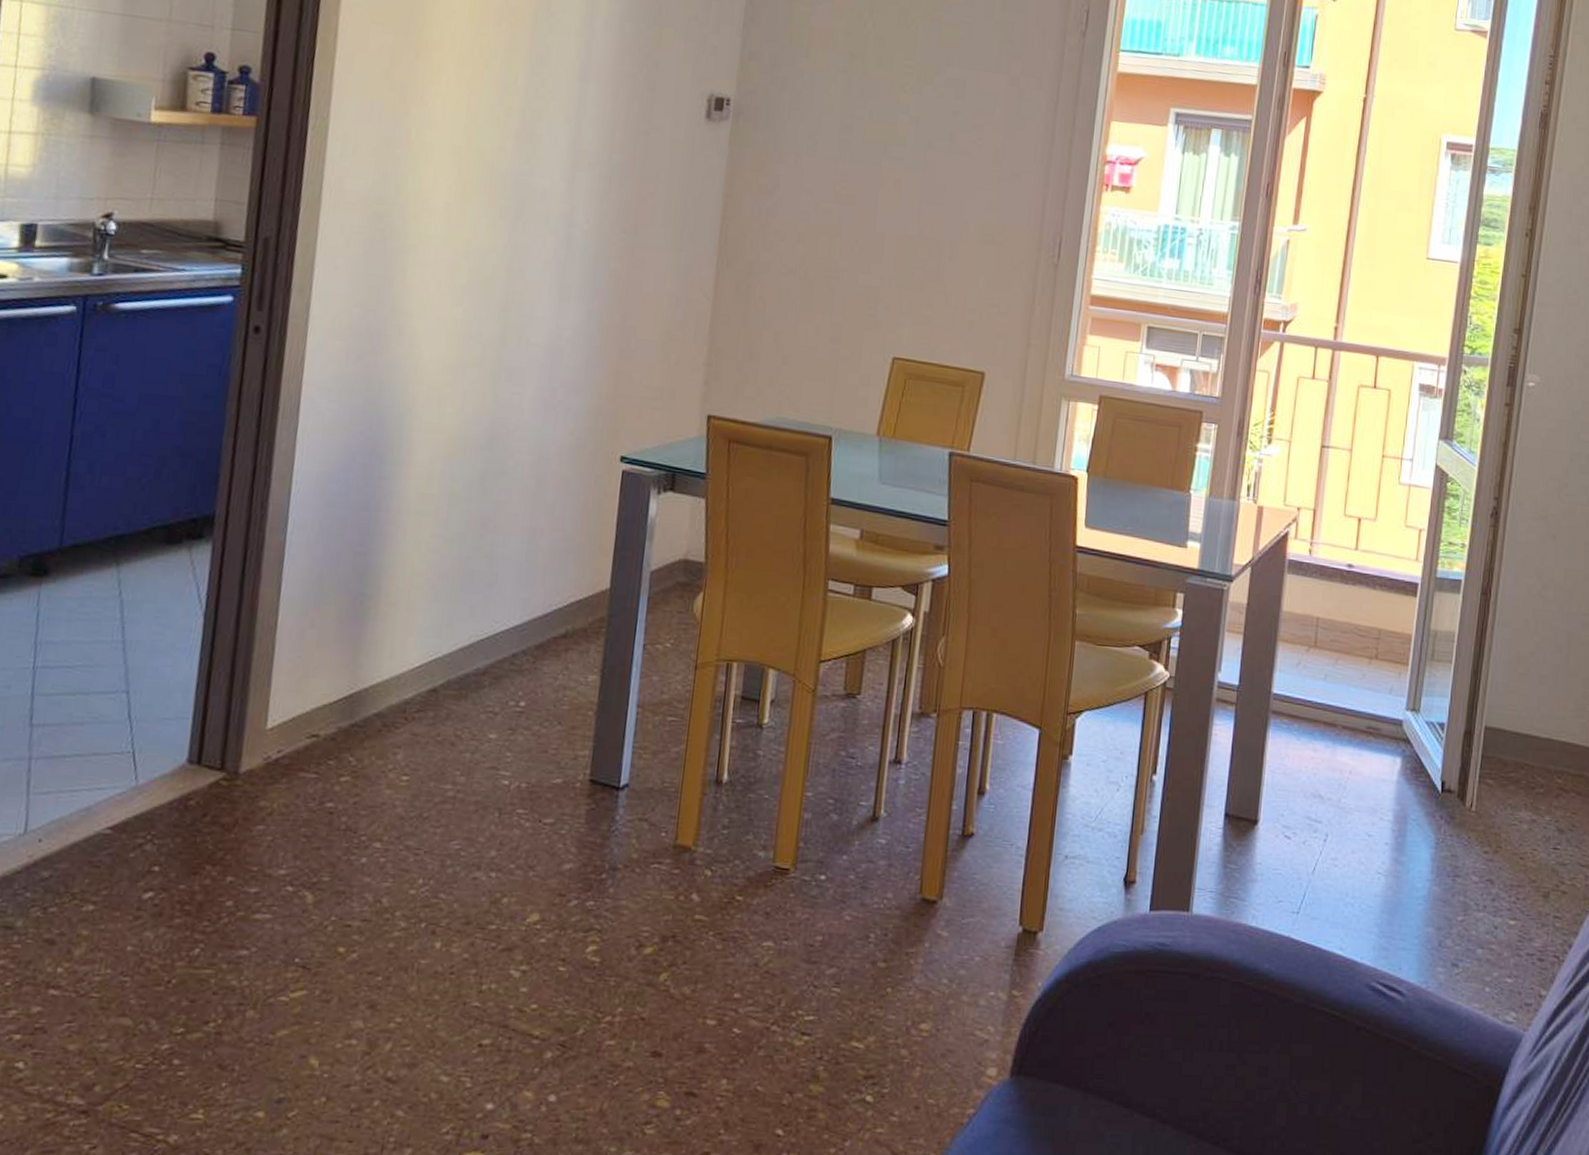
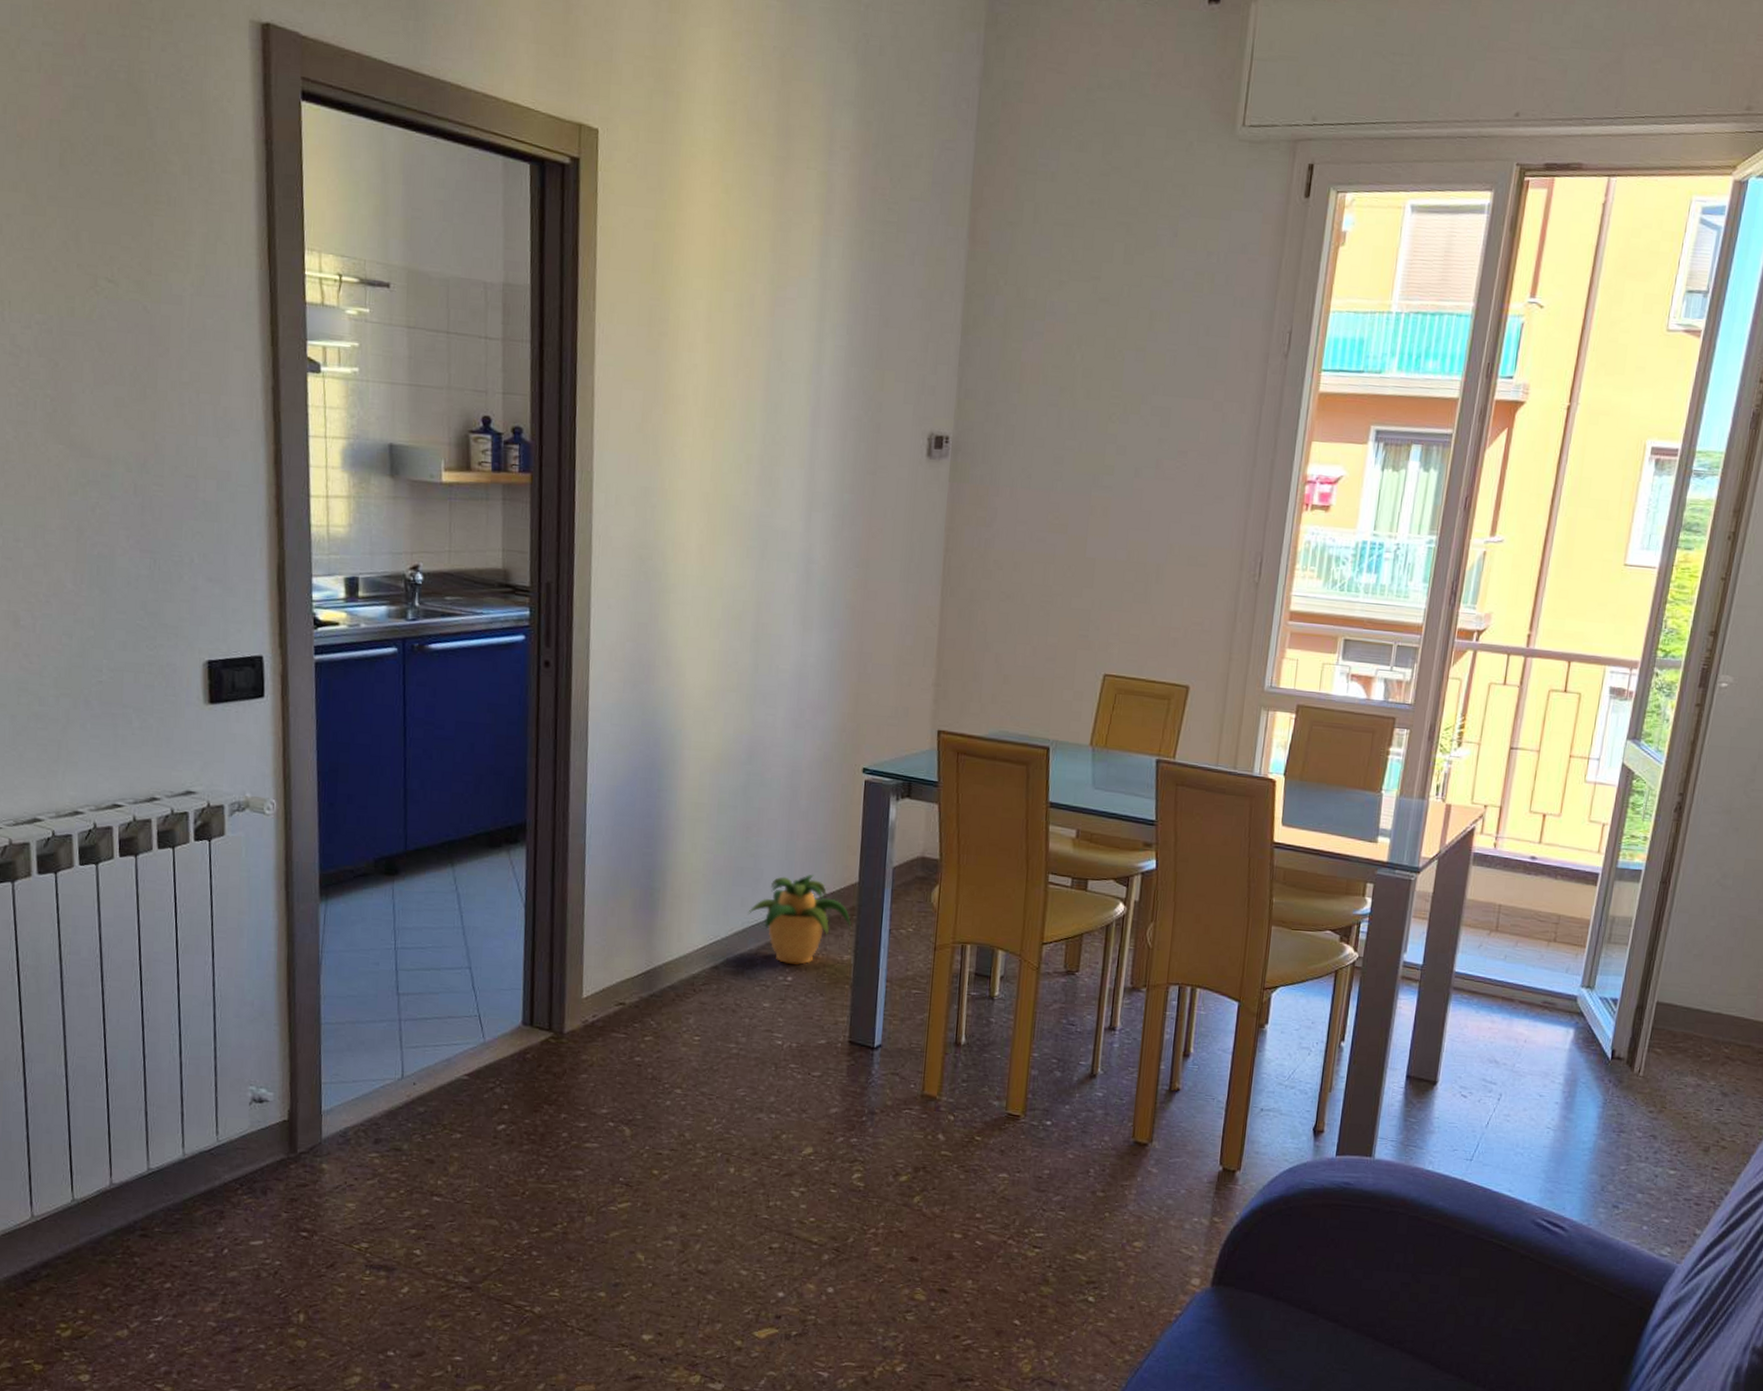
potted plant: none [476,578,599,687] -> present [747,874,851,965]

